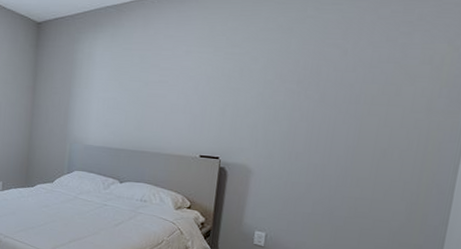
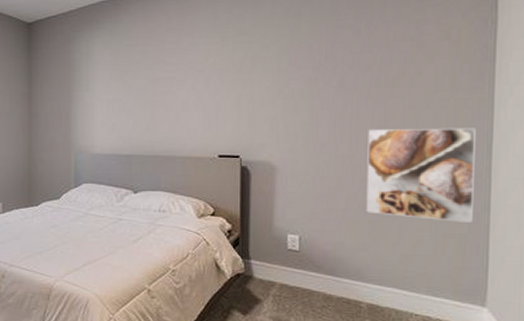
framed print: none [330,142,445,235] -> present [366,128,476,222]

